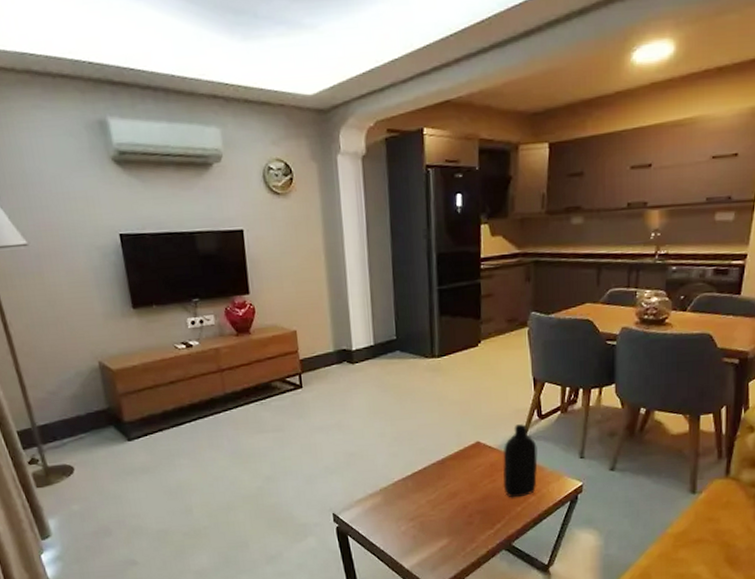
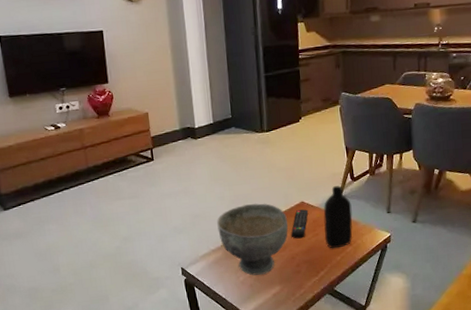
decorative bowl: none [376,442,461,526] -> present [217,203,289,276]
remote control: none [463,451,485,485] -> present [290,209,309,239]

